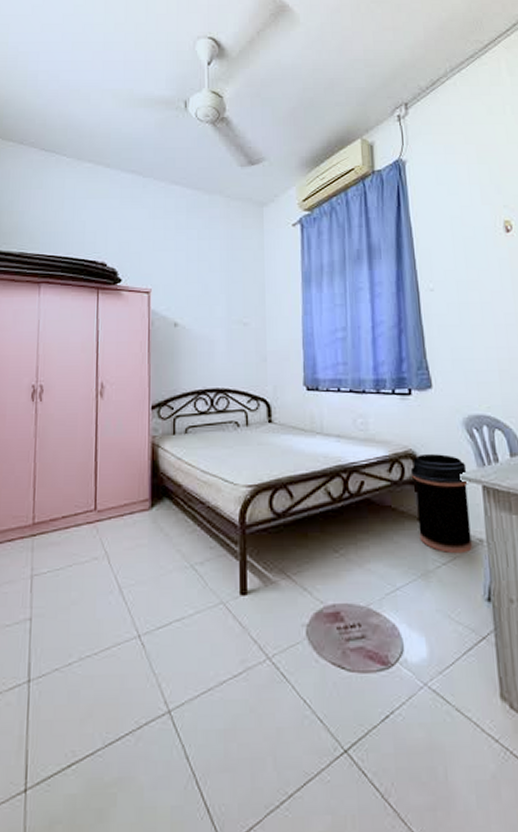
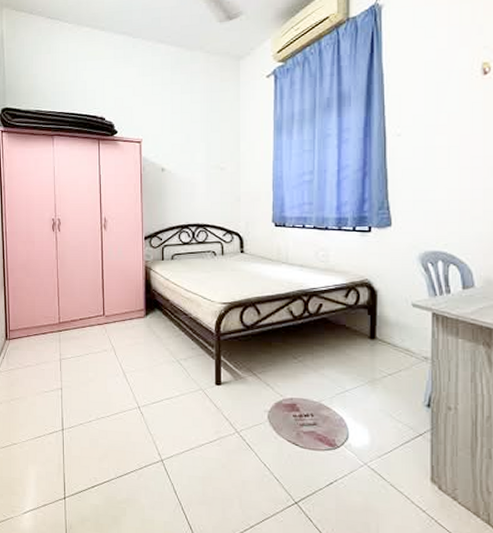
trash can: present [410,454,472,554] -> none [365,284,421,368]

